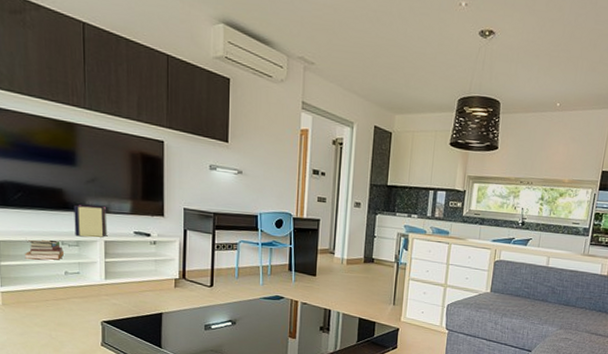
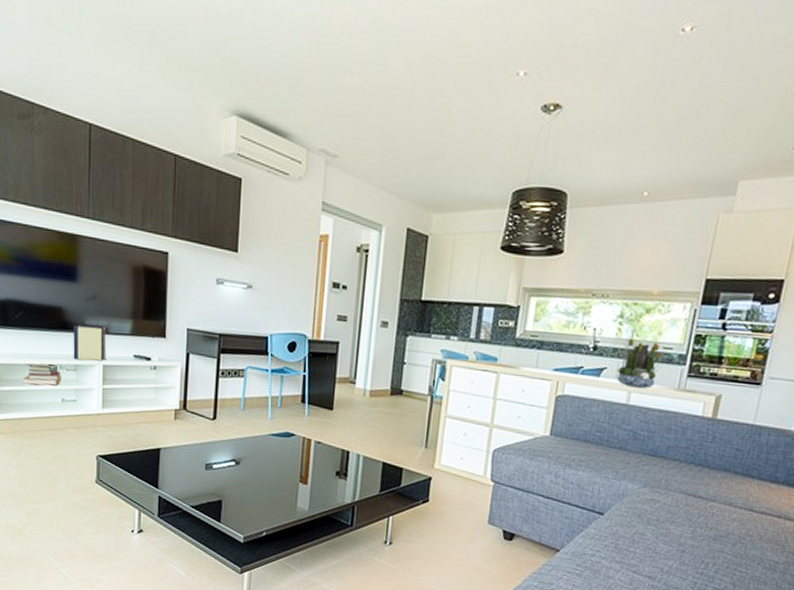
flower arrangement: none [539,215,575,254] -> present [617,338,666,389]

